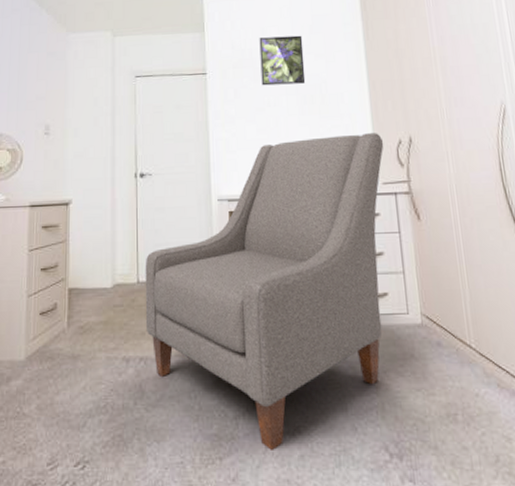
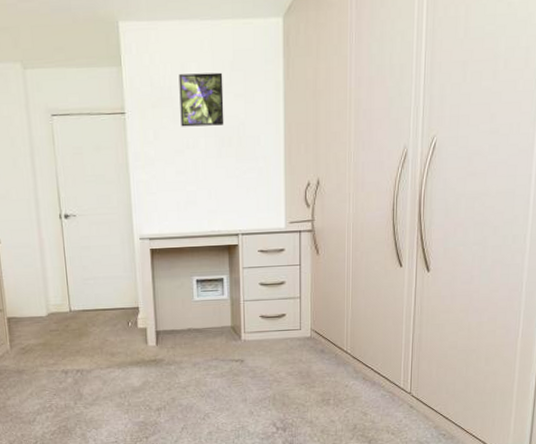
chair: present [145,133,384,450] -> none [75,175,294,430]

